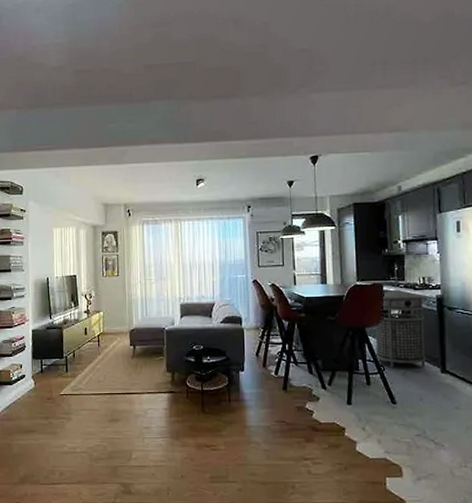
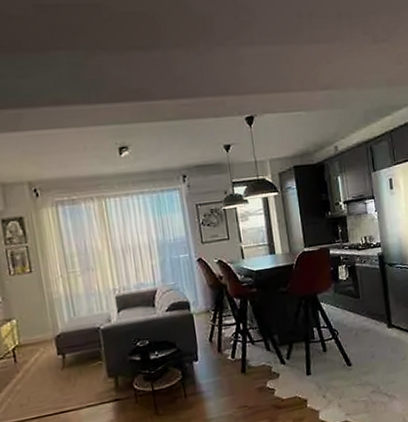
trash can: present [375,289,427,368] -> none [325,251,375,331]

